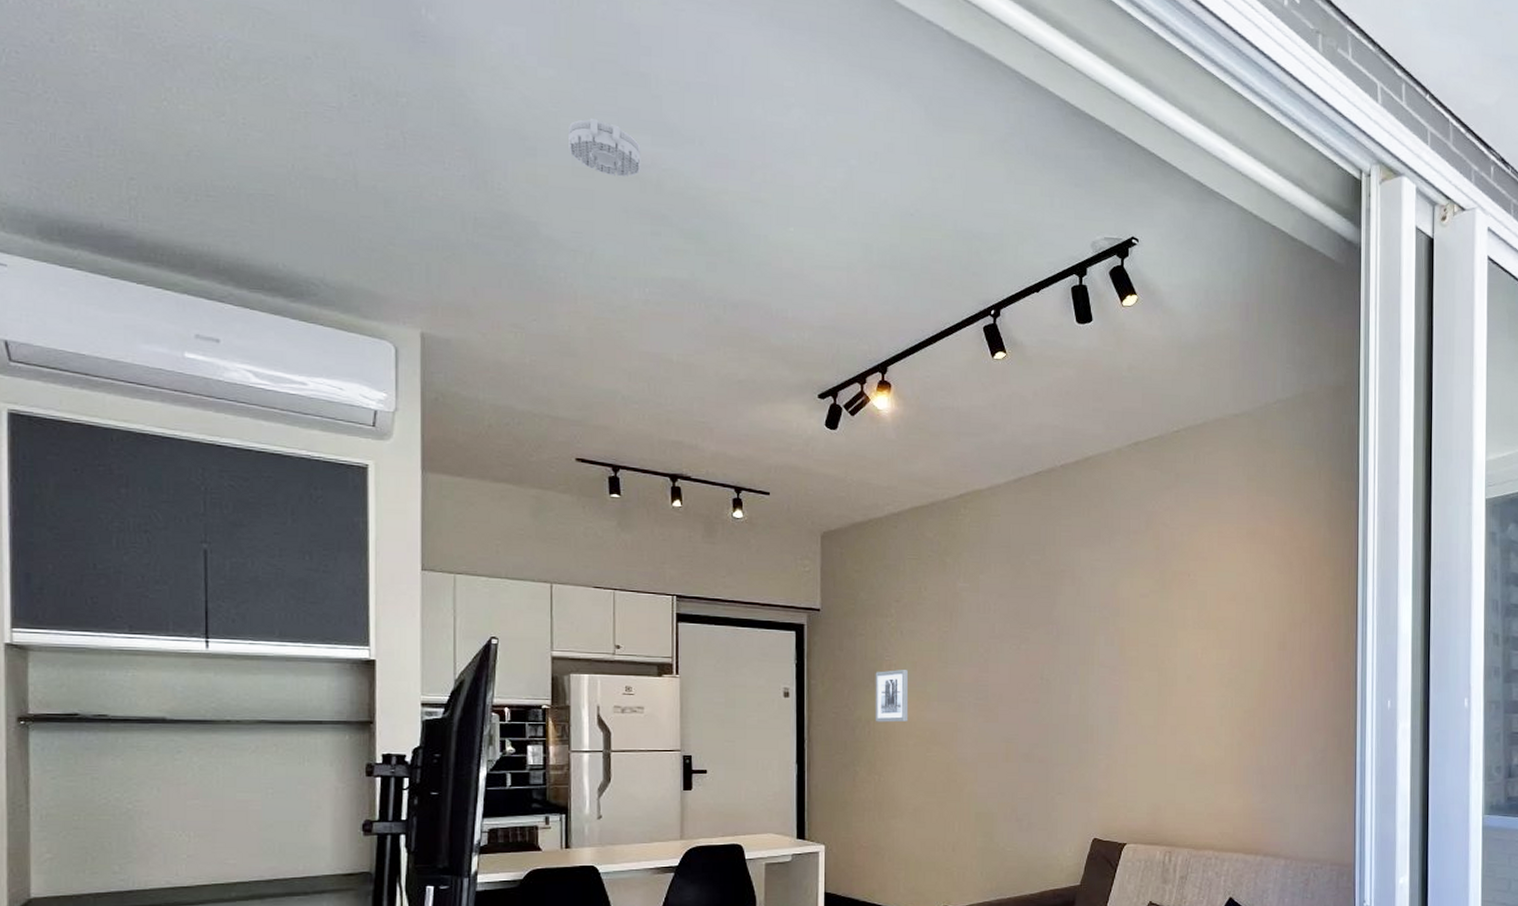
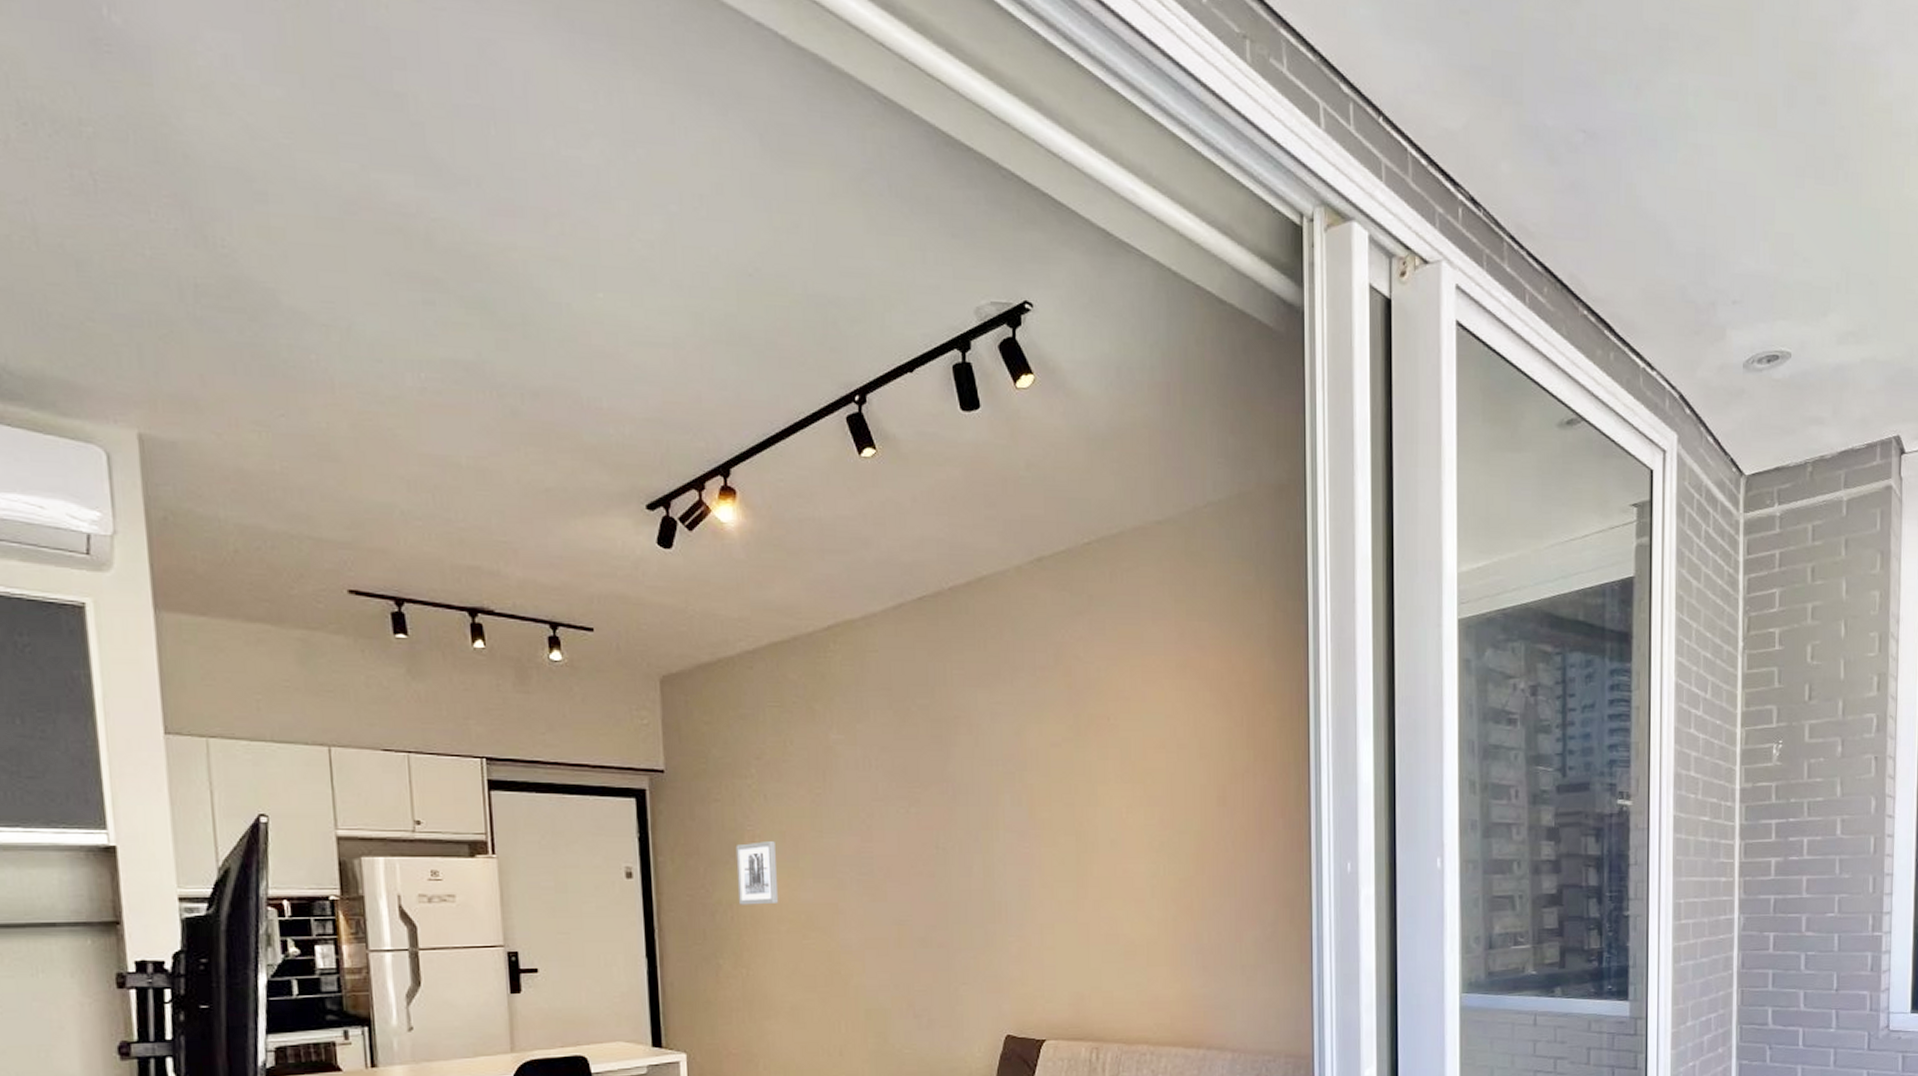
smoke detector: present [569,117,641,178] -> none [307,151,404,230]

